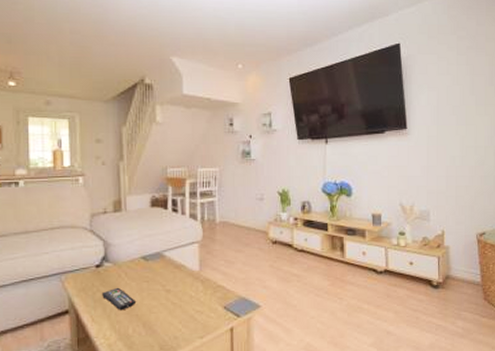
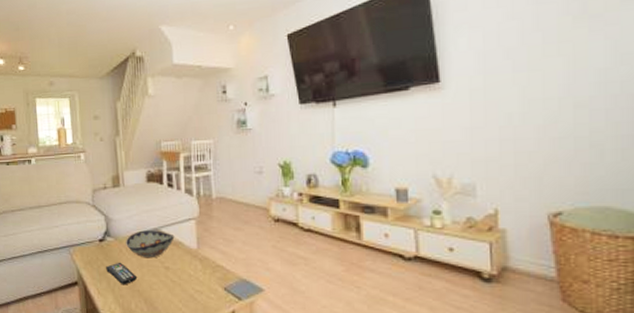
decorative bowl: none [126,254,177,282] -> present [126,230,175,258]

